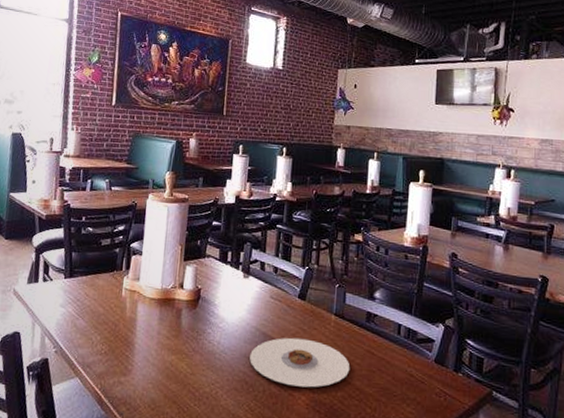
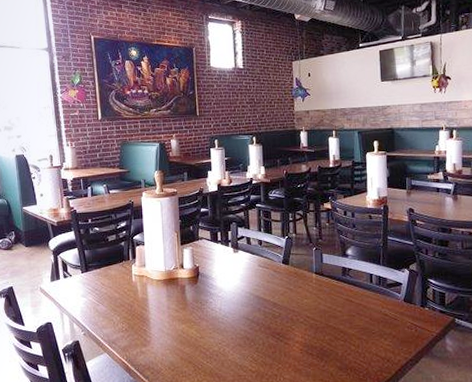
plate: present [249,337,350,388] -> none [248,296,334,337]

